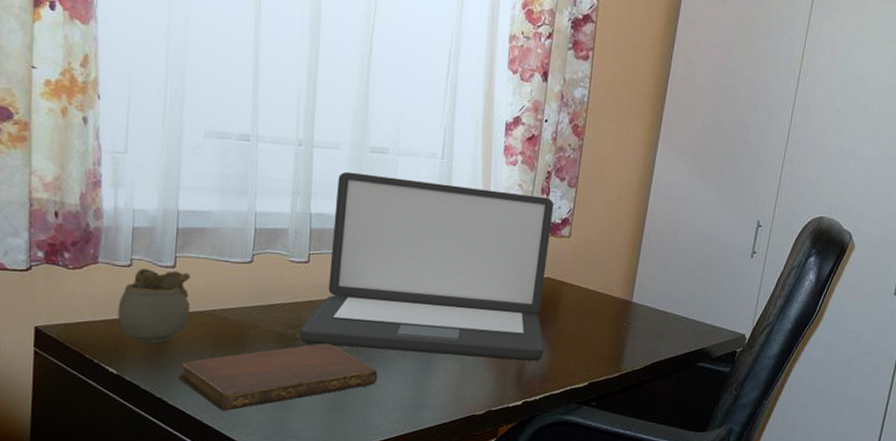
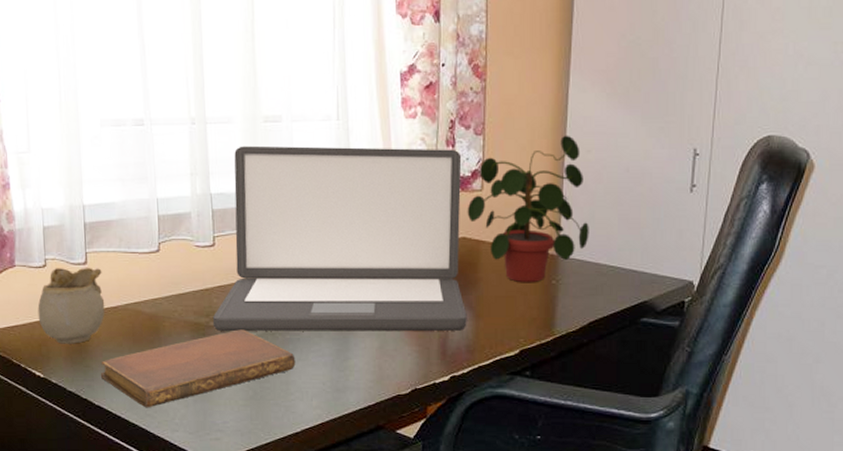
potted plant: none [553,196,662,324] -> present [467,135,589,283]

